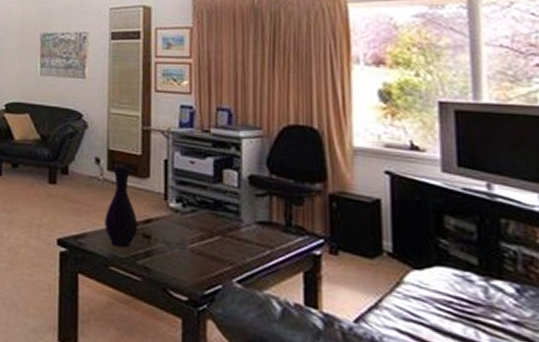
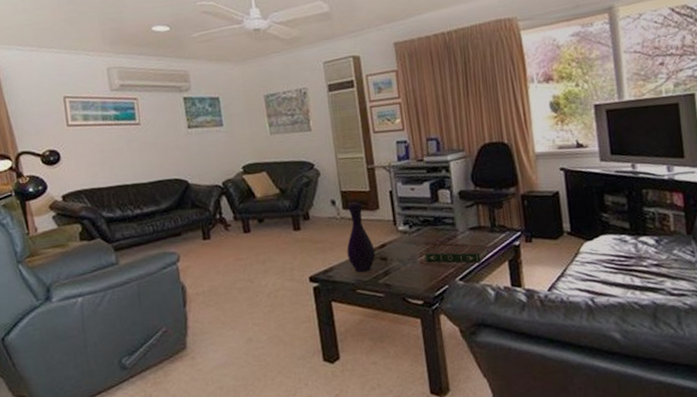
book: none [196,234,281,266] -> present [424,245,490,263]

